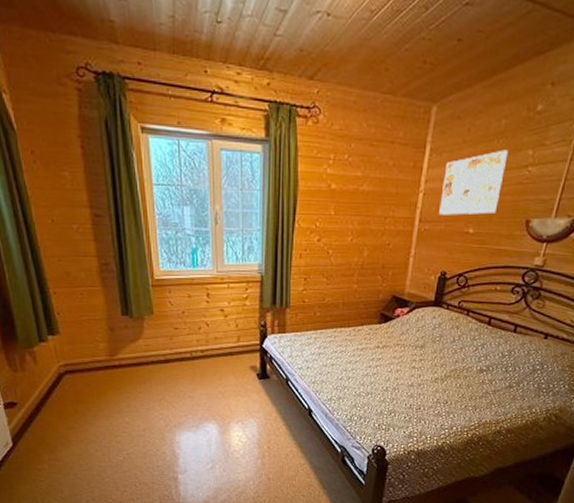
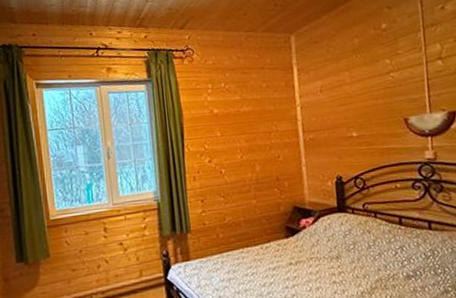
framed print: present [439,149,509,215] -> none [315,62,373,124]

